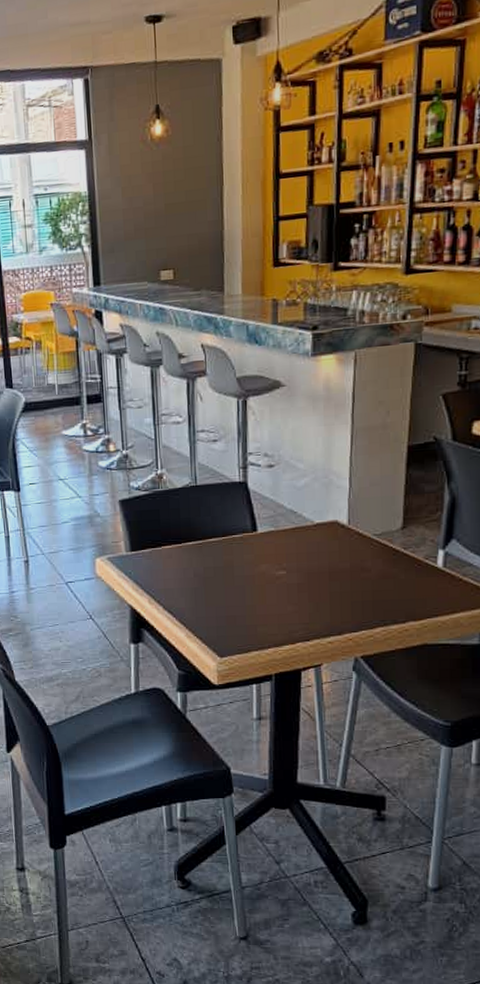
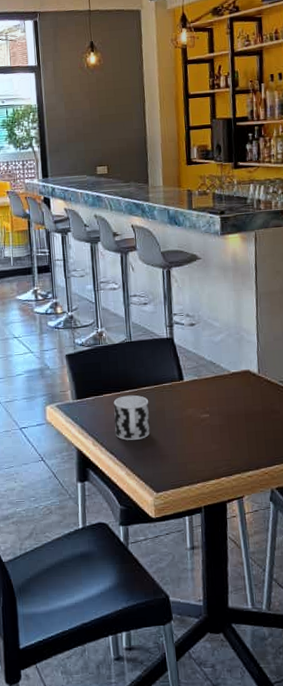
cup: none [173,547,216,600] -> present [113,395,150,441]

